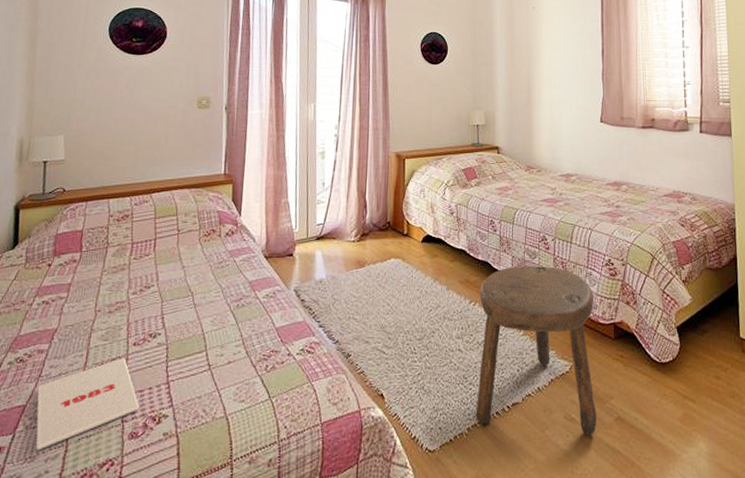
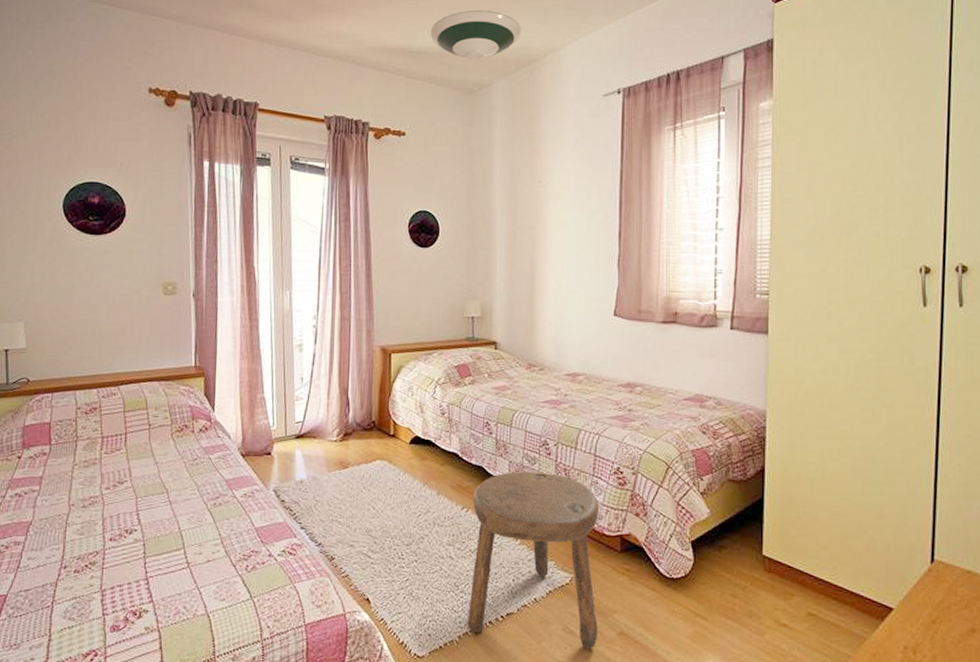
magazine: present [36,358,139,451] -> none [17,552,119,639]

